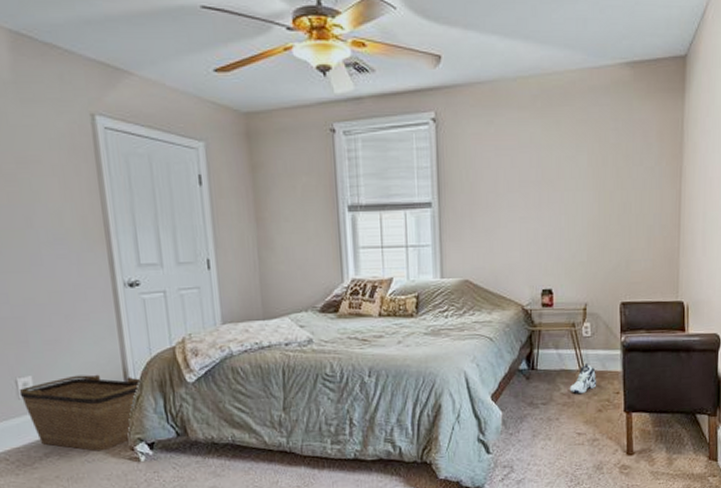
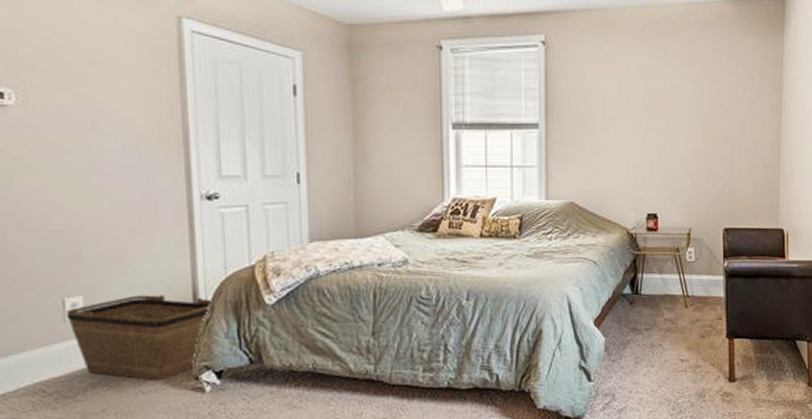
sneaker: present [569,363,597,393] -> none [672,288,700,319]

